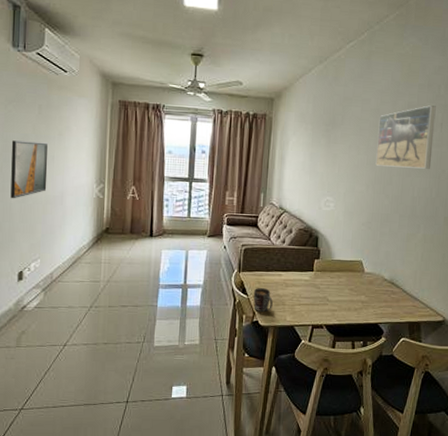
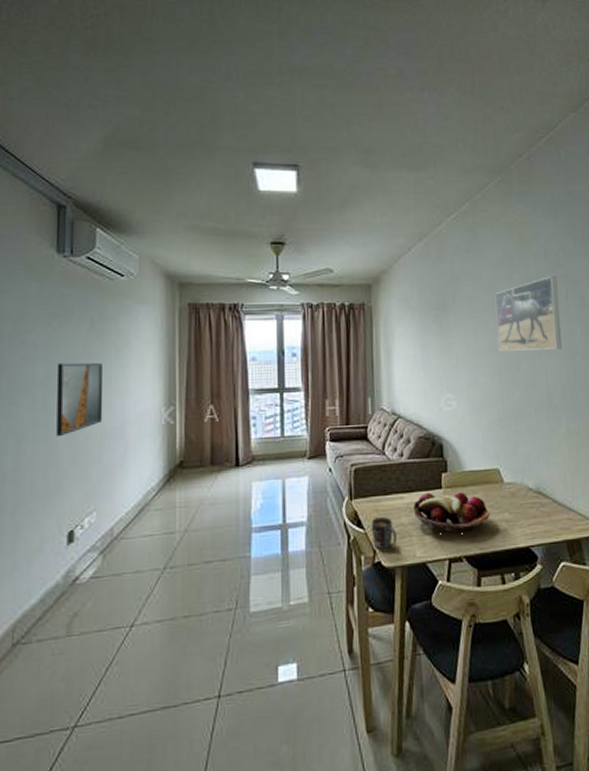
fruit basket: none [288,273,350,307] -> present [413,492,490,533]

